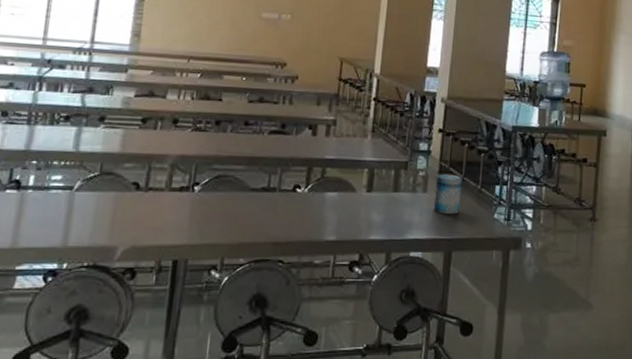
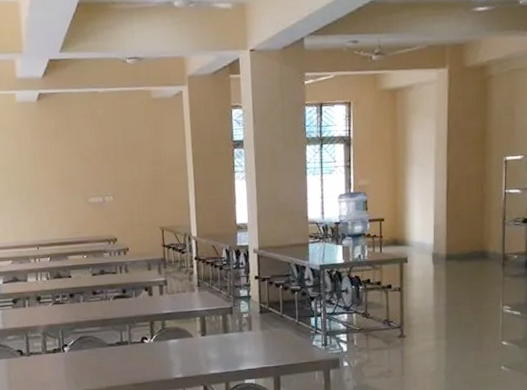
beverage can: present [433,173,462,215] -> none [259,313,282,347]

